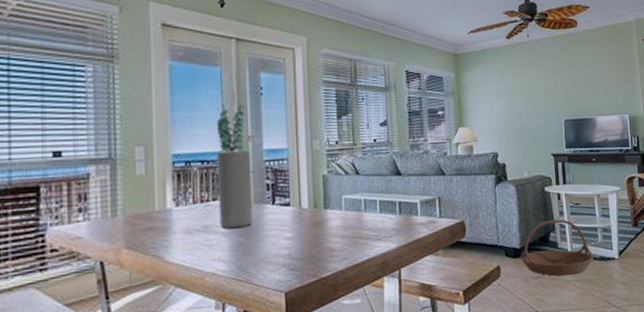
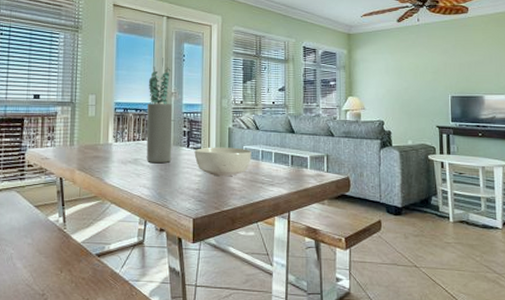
bowl: none [281,198,353,237] -> present [194,147,252,177]
basket: present [521,219,594,276] -> none [402,186,476,238]

